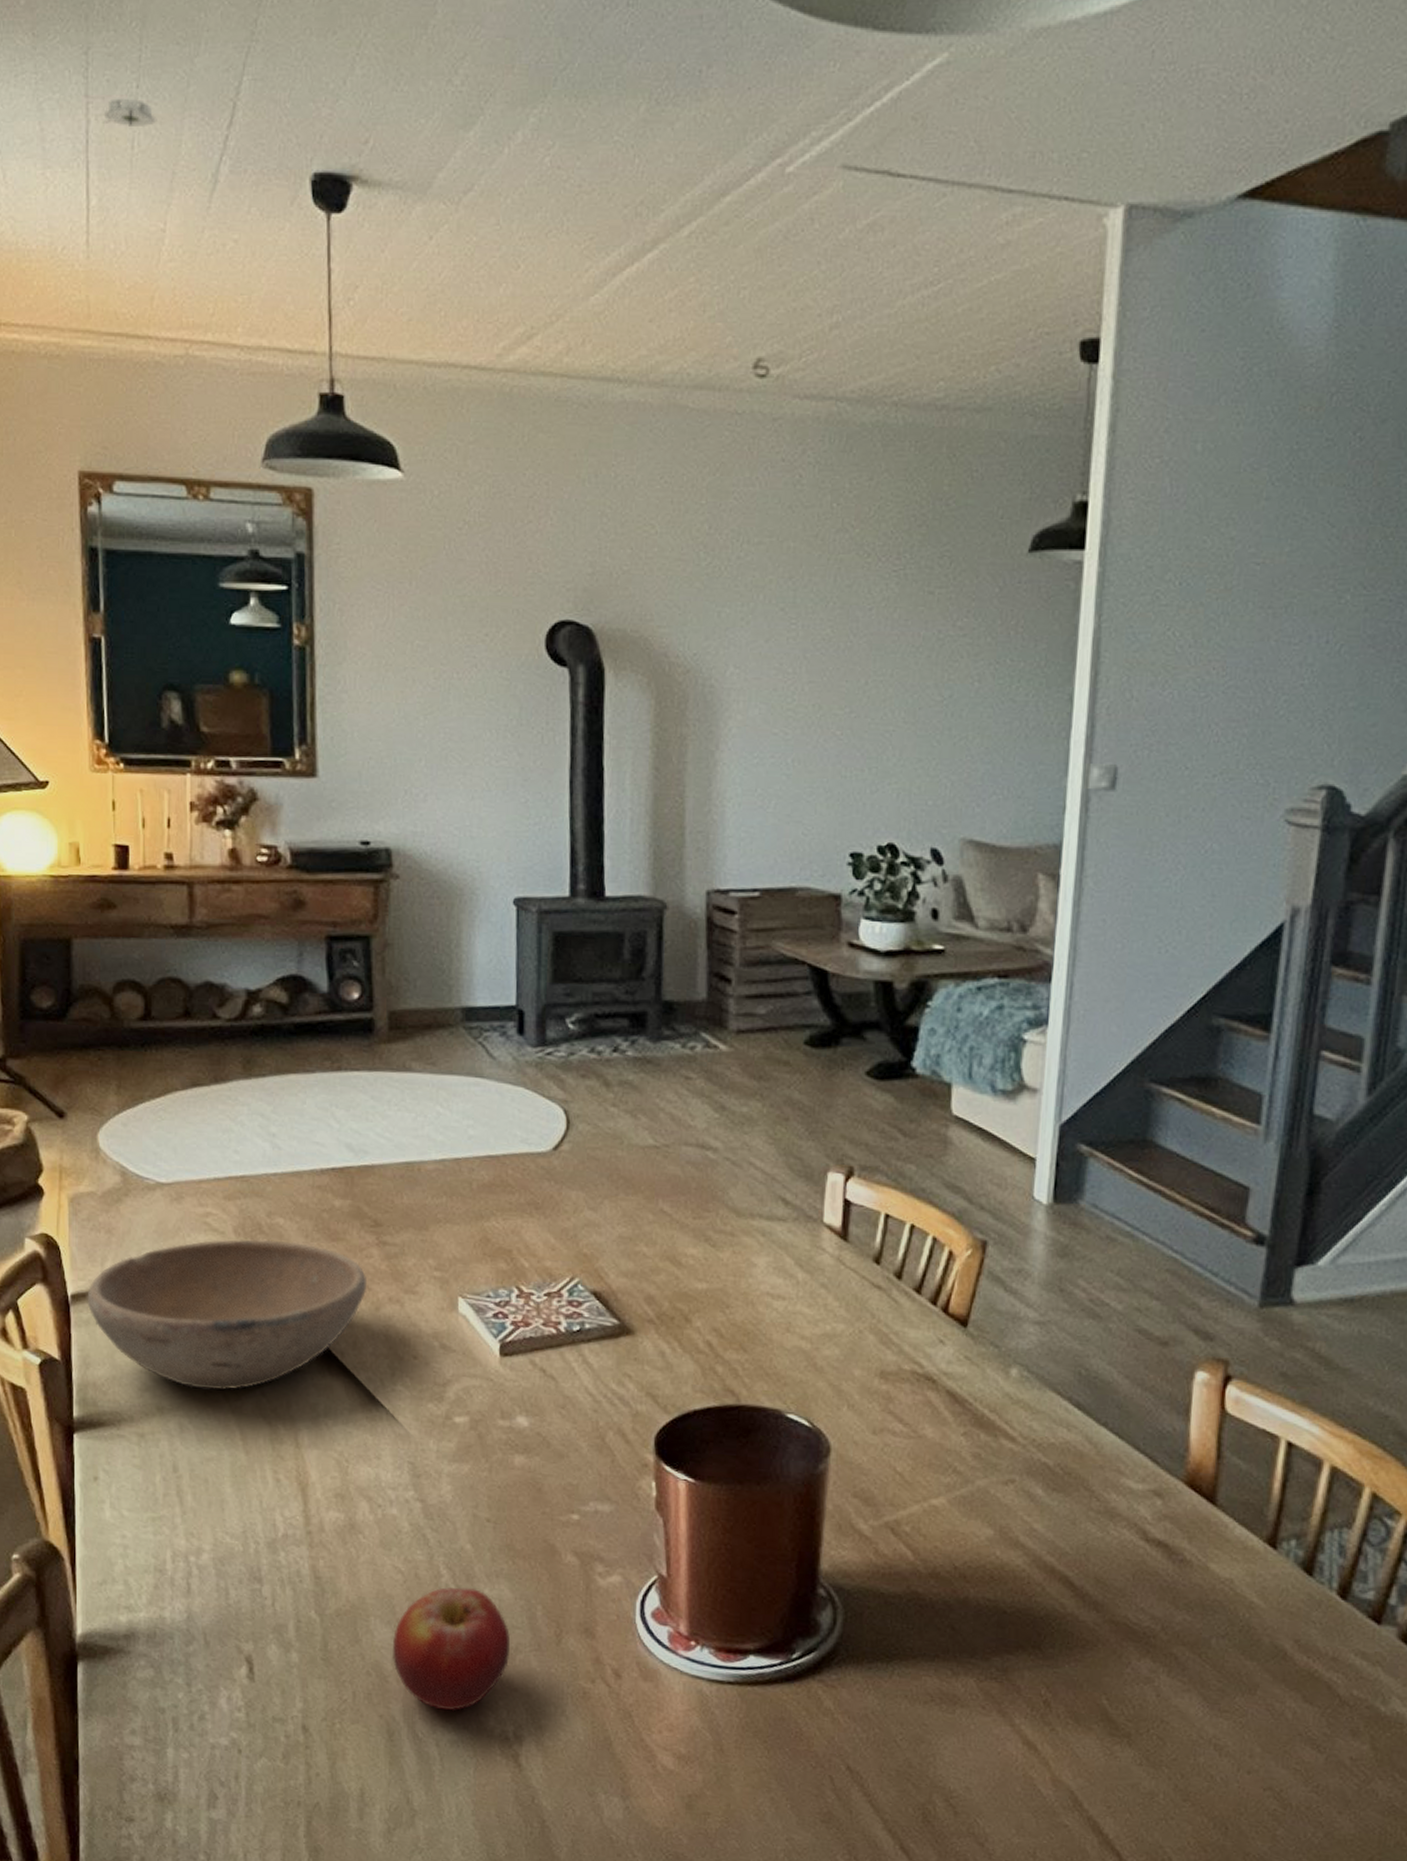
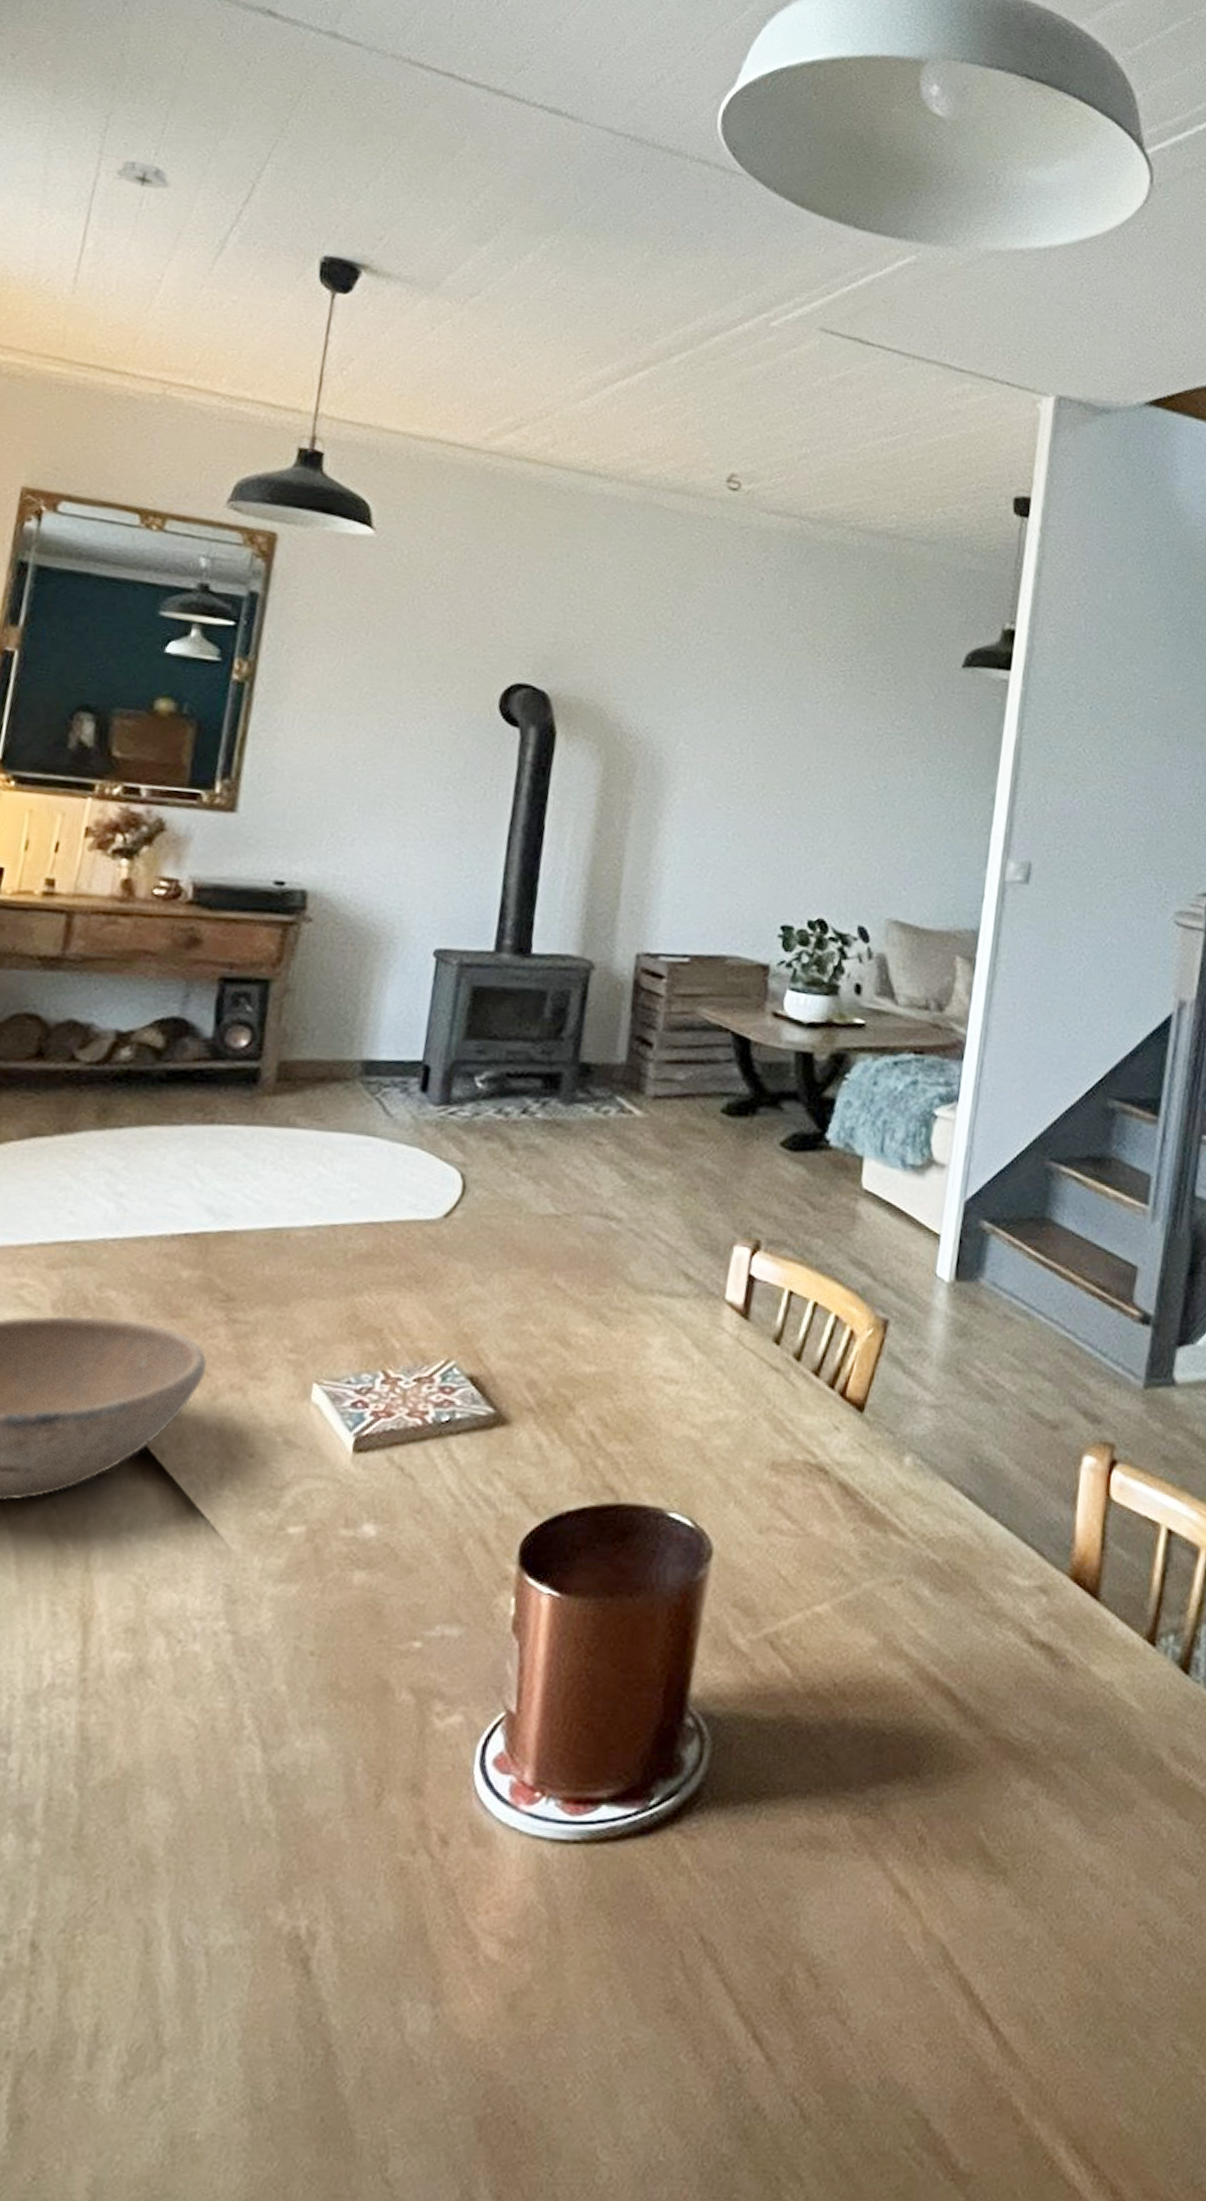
fruit: present [393,1587,511,1711] -> none [166,1741,319,1906]

